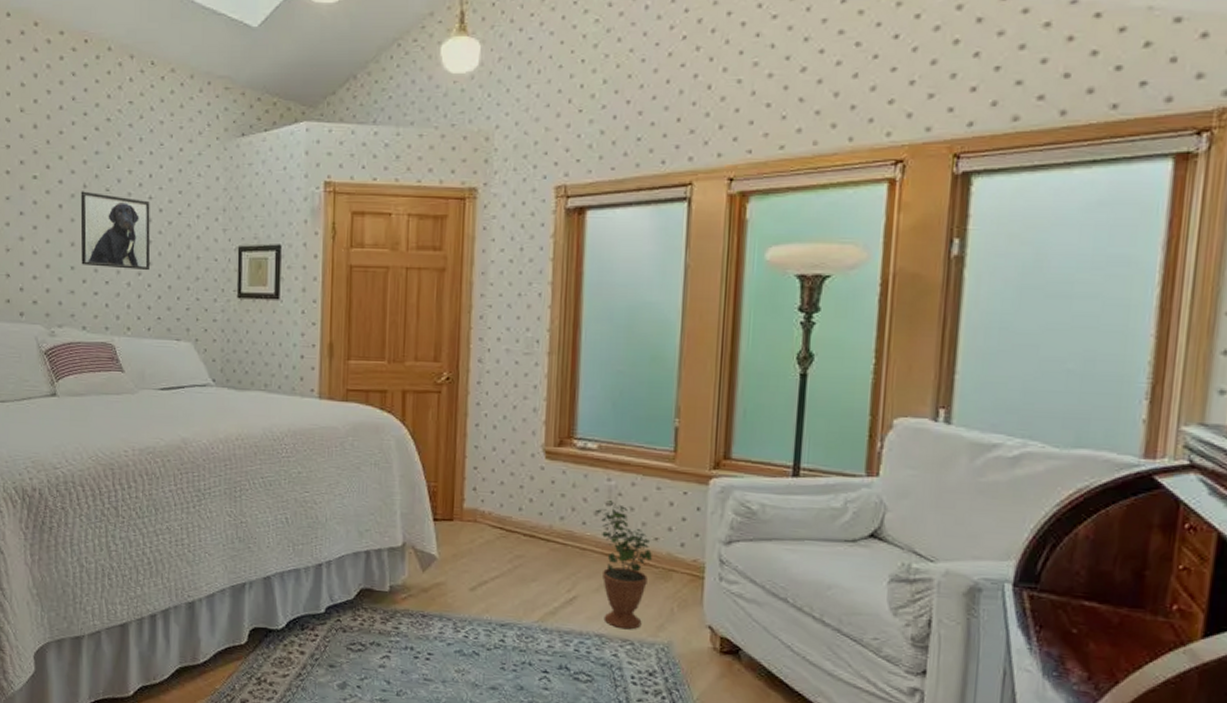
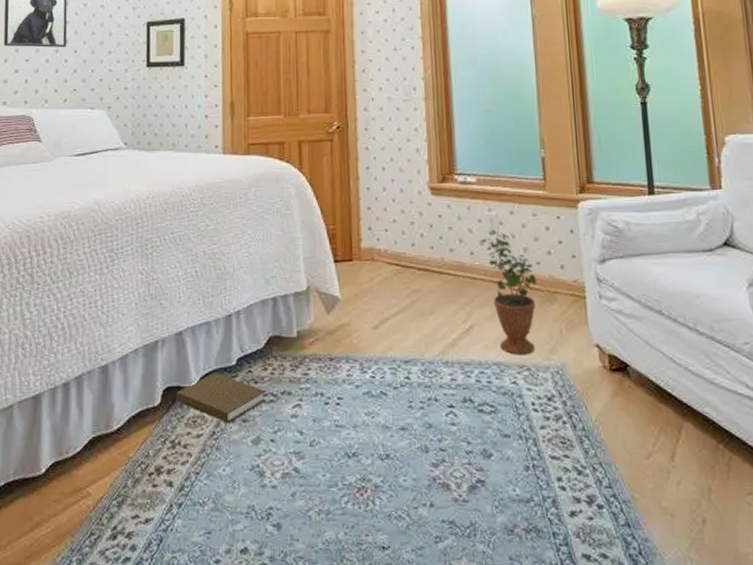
book: none [262,617,355,667] -> present [175,372,267,423]

